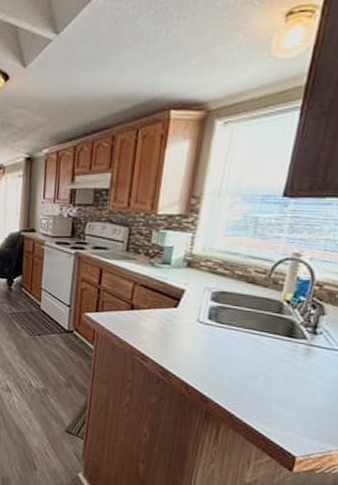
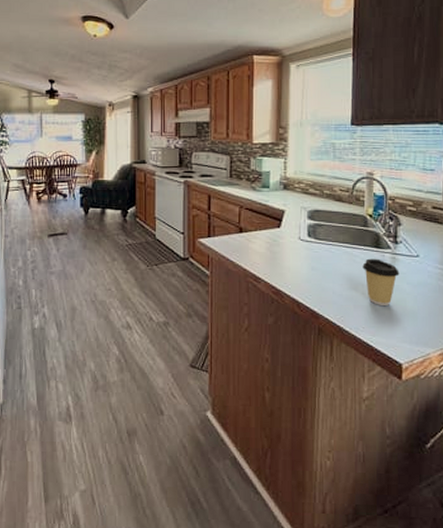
coffee cup: none [268,347,313,399] -> present [362,258,400,307]

